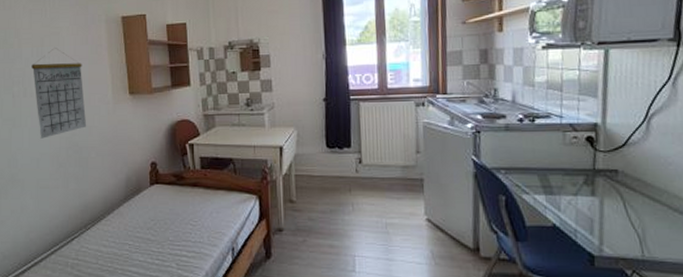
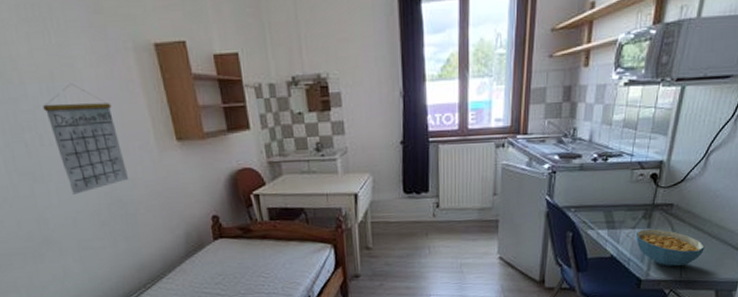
cereal bowl: none [578,196,667,241] -> present [635,228,705,266]

